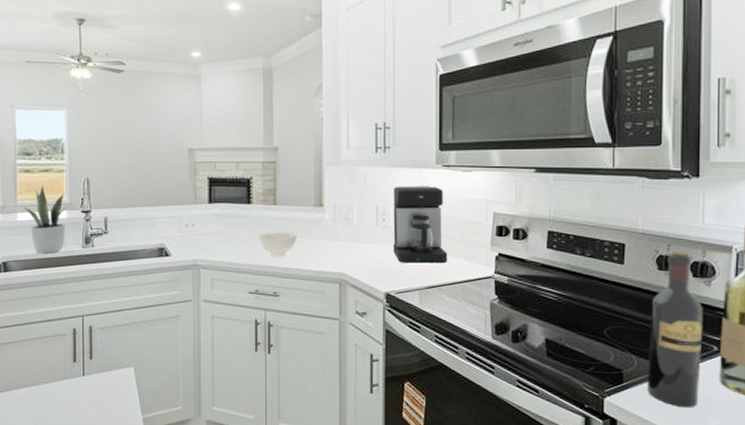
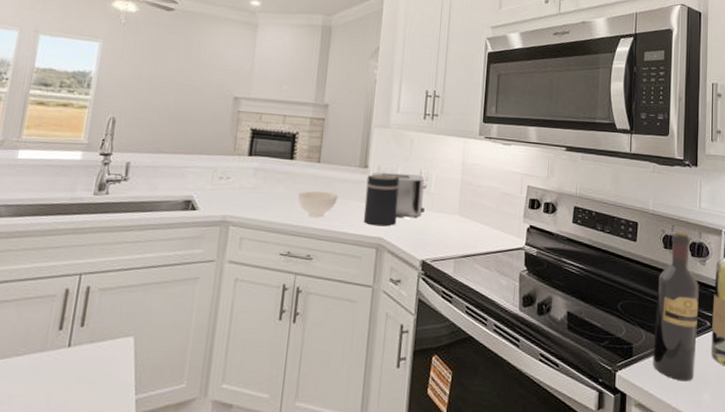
potted plant: present [22,184,71,254] -> none [26,120,90,199]
cylinder: none [323,212,356,262] -> present [363,174,400,227]
toaster: none [327,210,384,253] -> present [371,172,426,219]
coffee maker: present [393,186,448,264] -> none [432,153,484,233]

